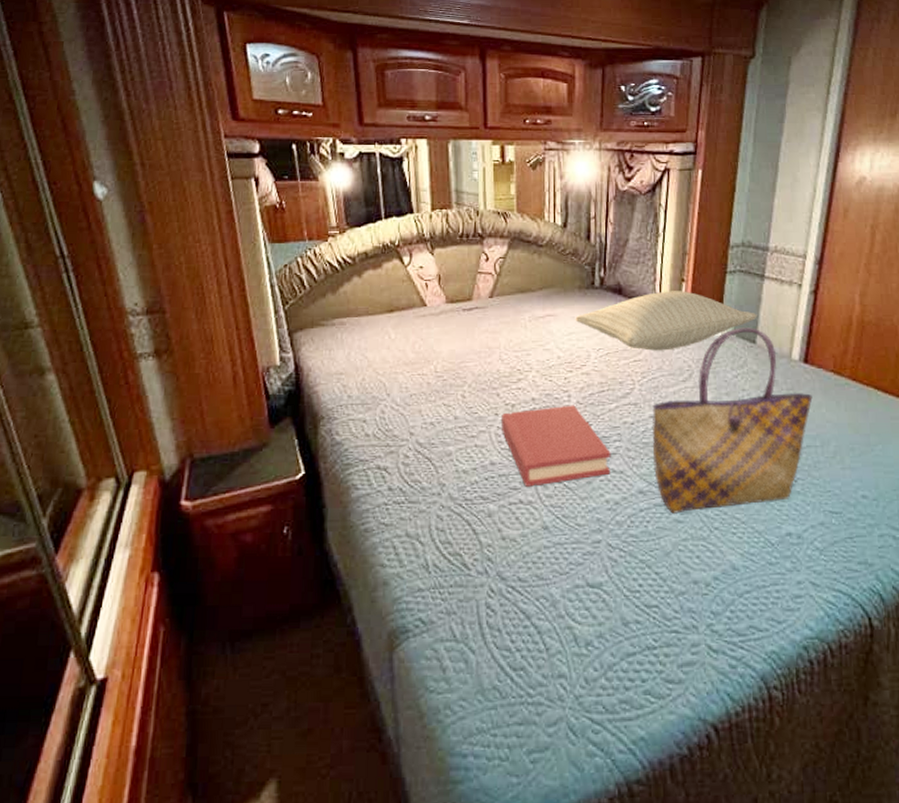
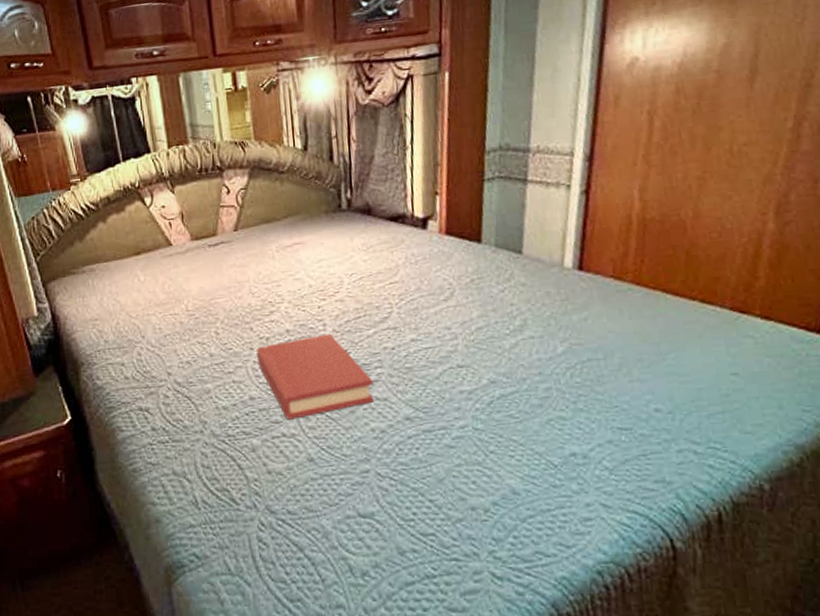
pillow: present [575,291,757,351] -> none [324,204,522,272]
tote bag: present [651,327,813,514] -> none [413,237,591,439]

